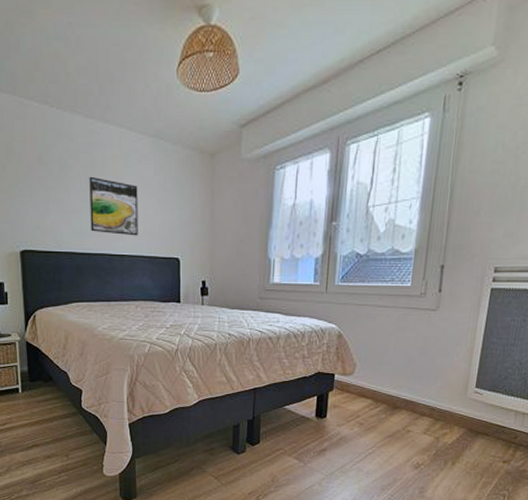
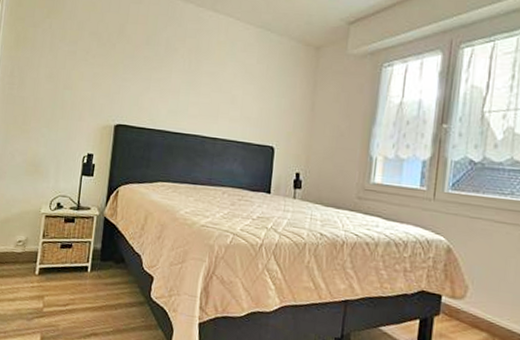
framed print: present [89,176,138,236] -> none [187,59,239,121]

